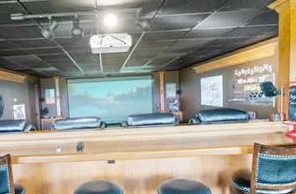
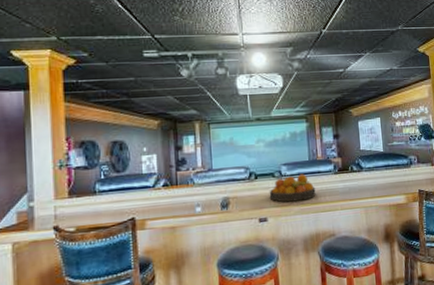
fruit bowl: none [117,124,158,148] -> present [269,174,316,202]

